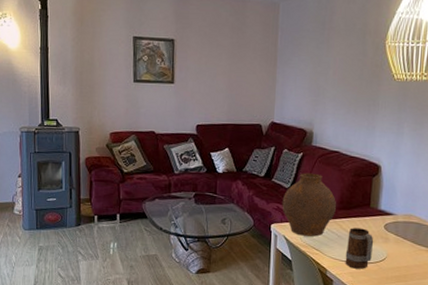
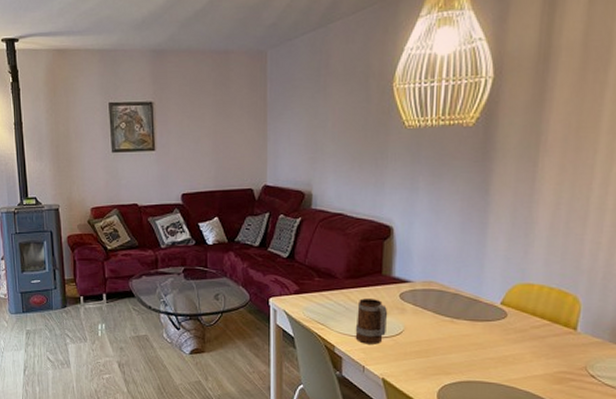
vase: present [282,173,336,237] -> none [280,239,342,310]

